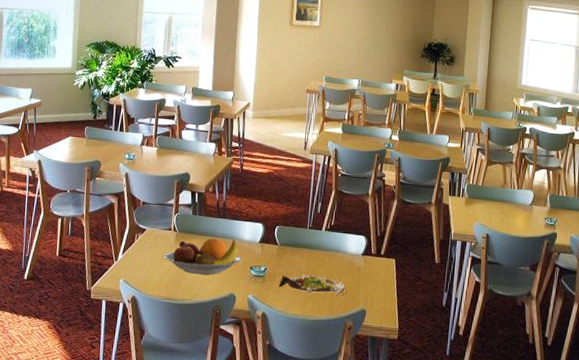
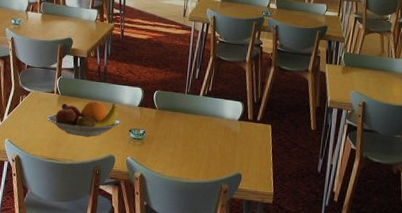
salad plate: present [278,274,346,295] -> none [156,138,223,159]

